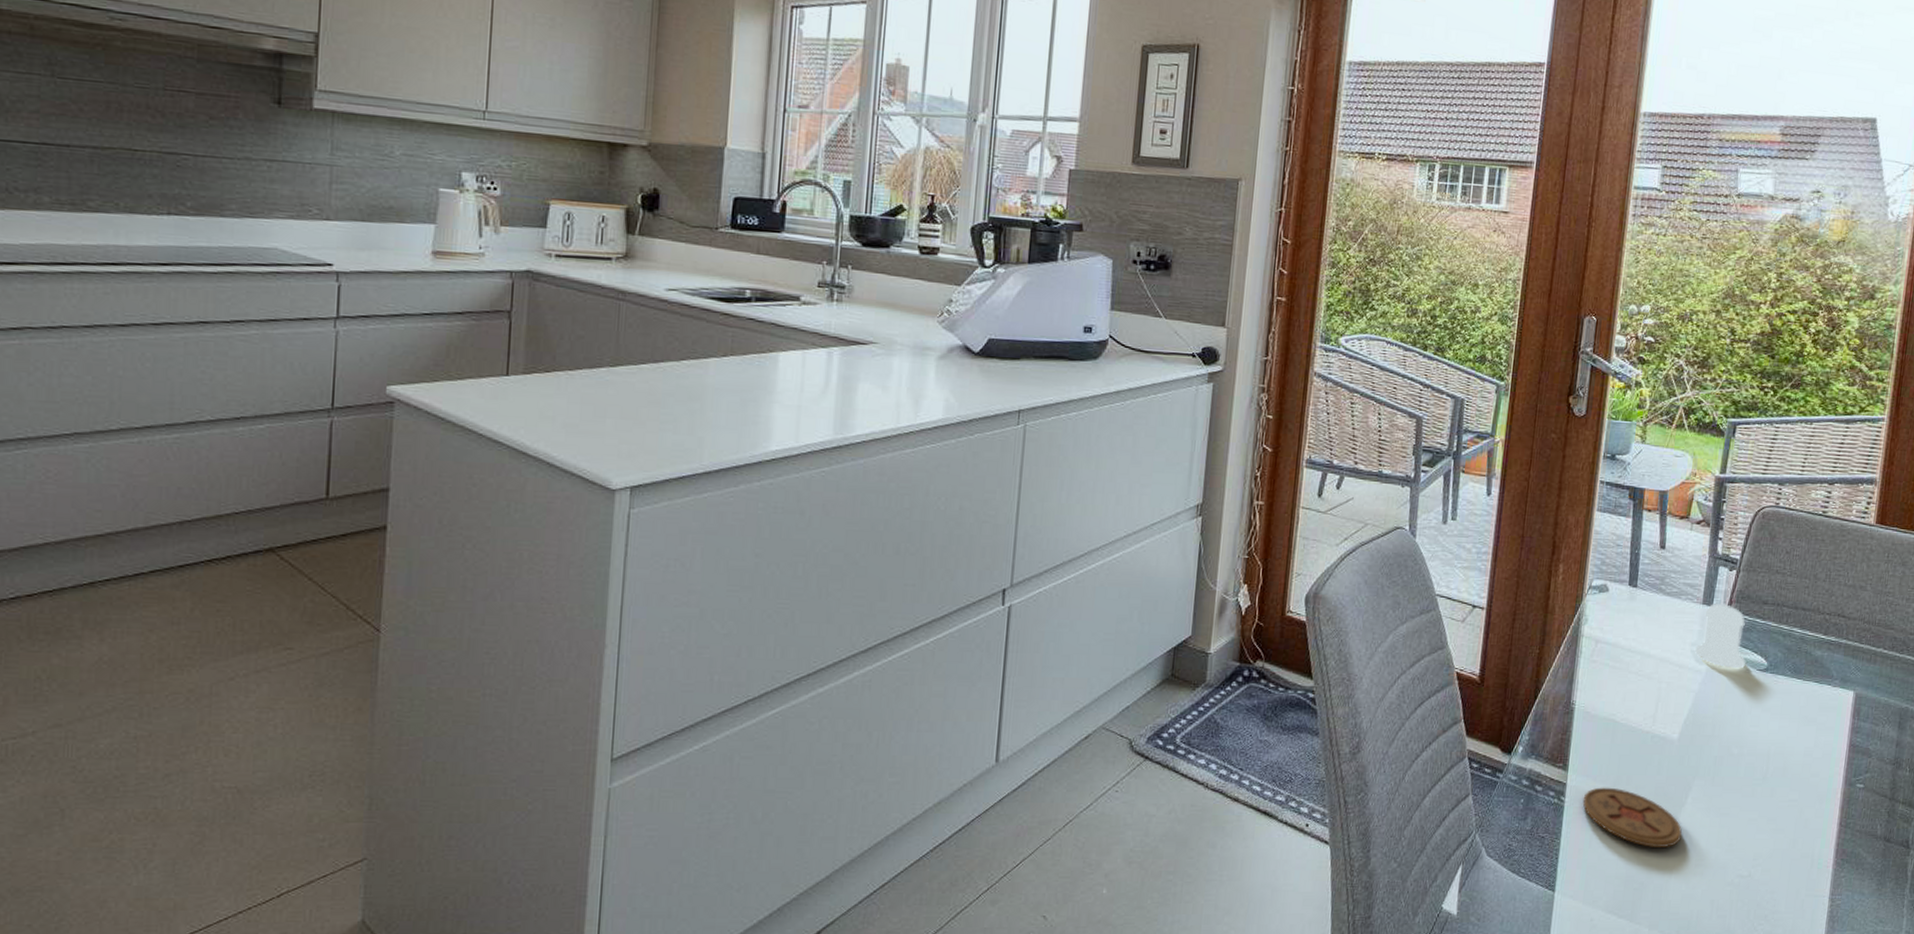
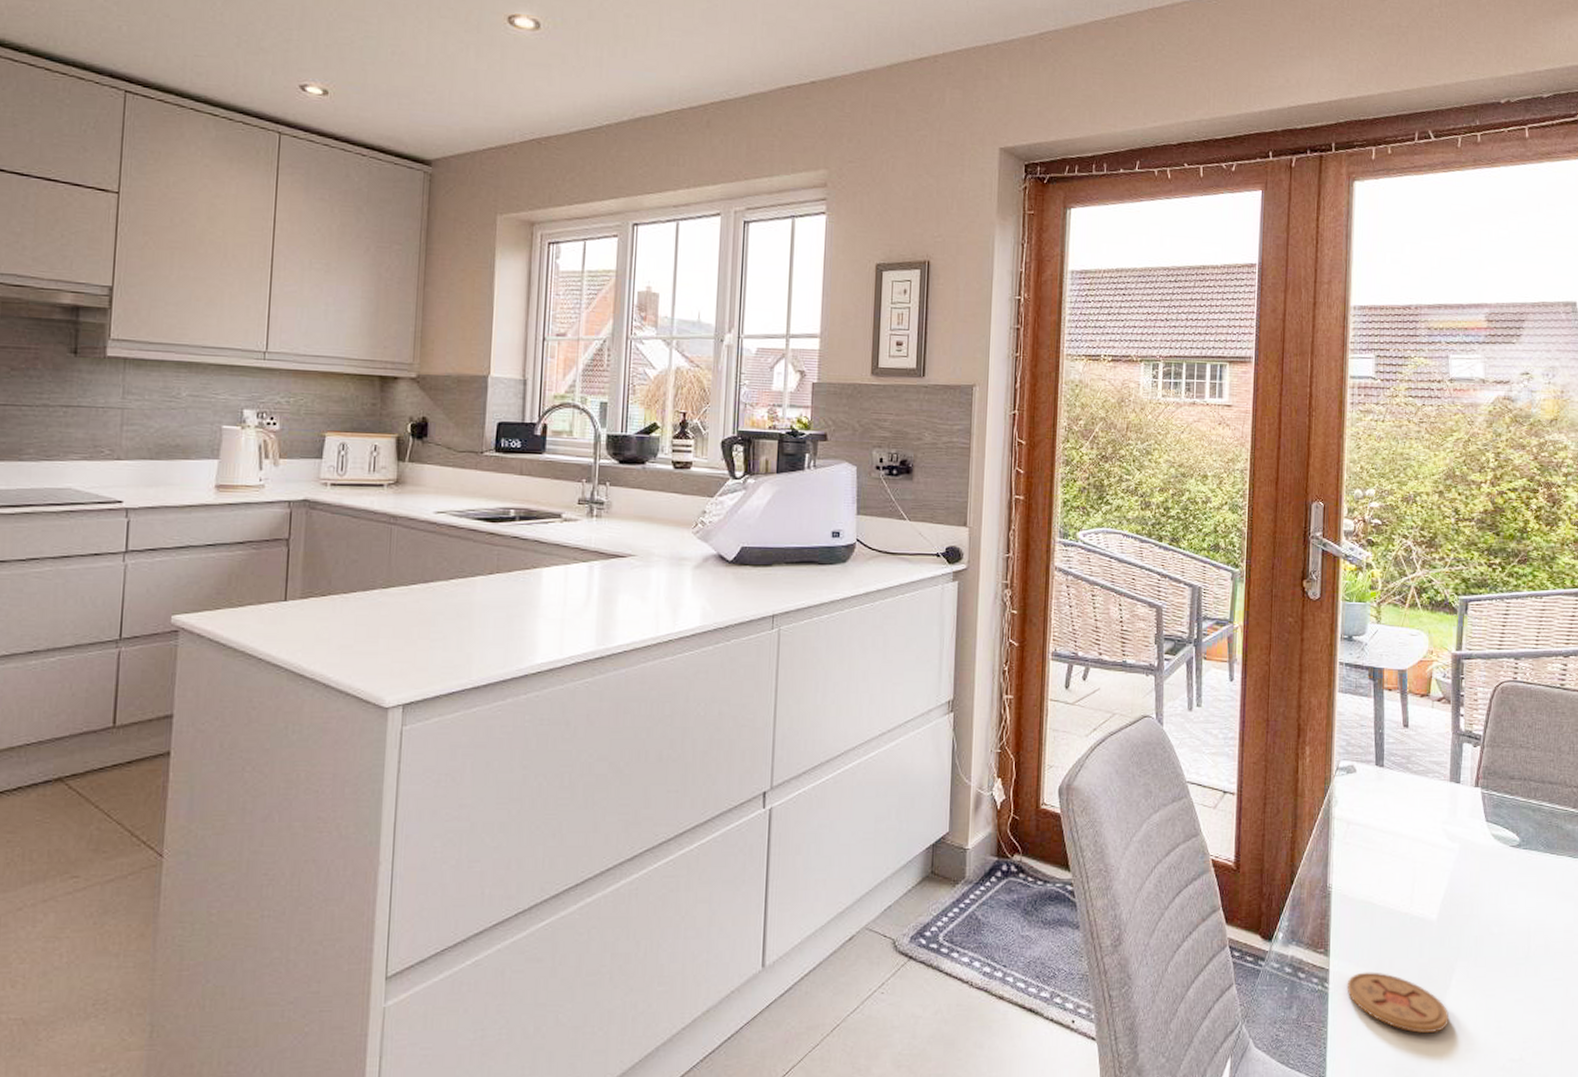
salt shaker: present [1695,604,1746,669] -> none [1447,781,1497,846]

